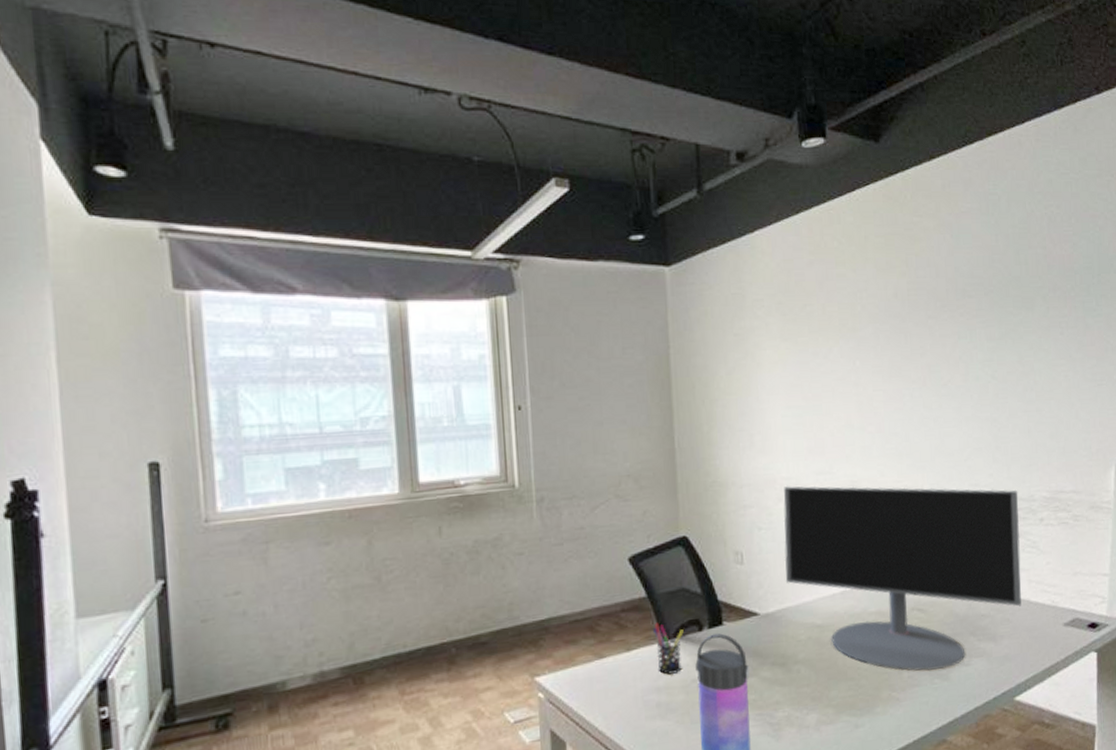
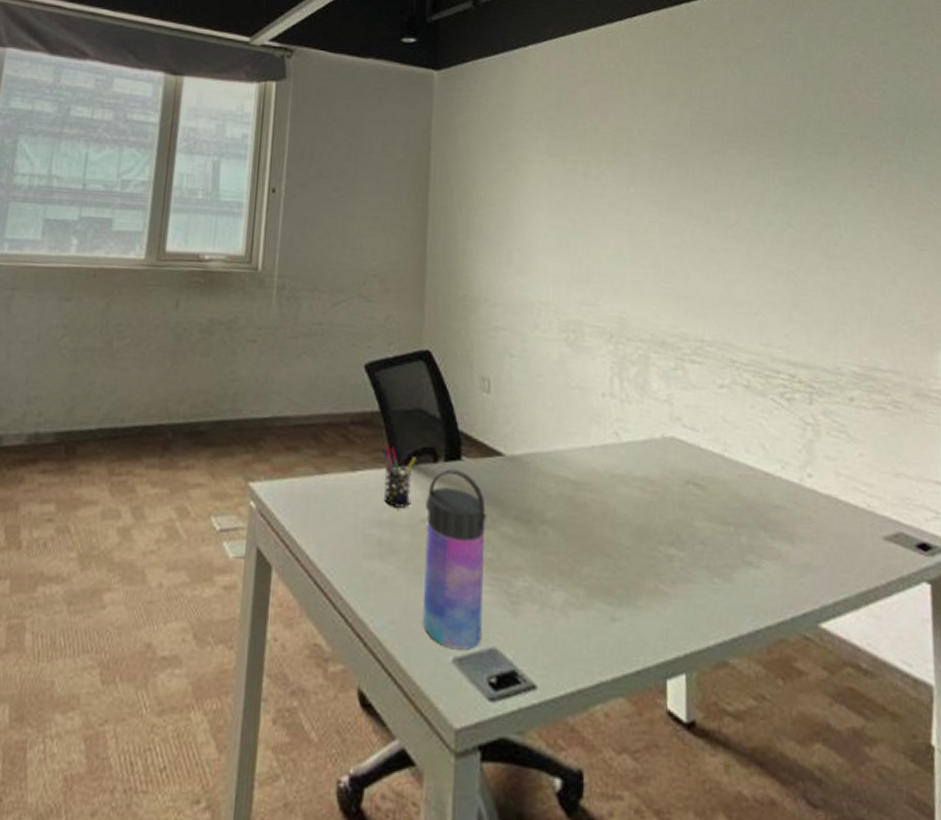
computer monitor: present [783,486,1021,671] -> none [537,312,827,566]

